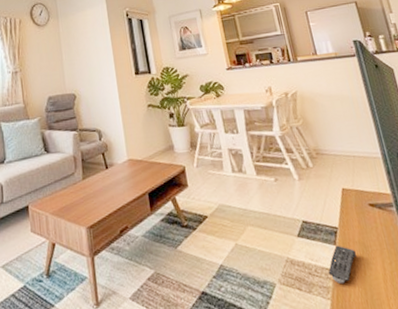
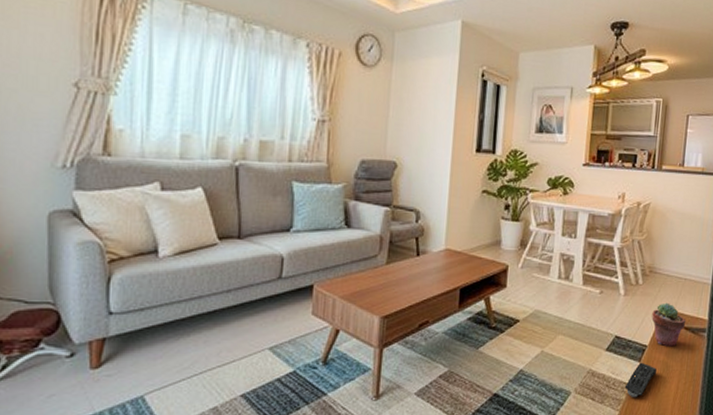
potted succulent: none [331,181,370,227] -> present [651,302,686,347]

